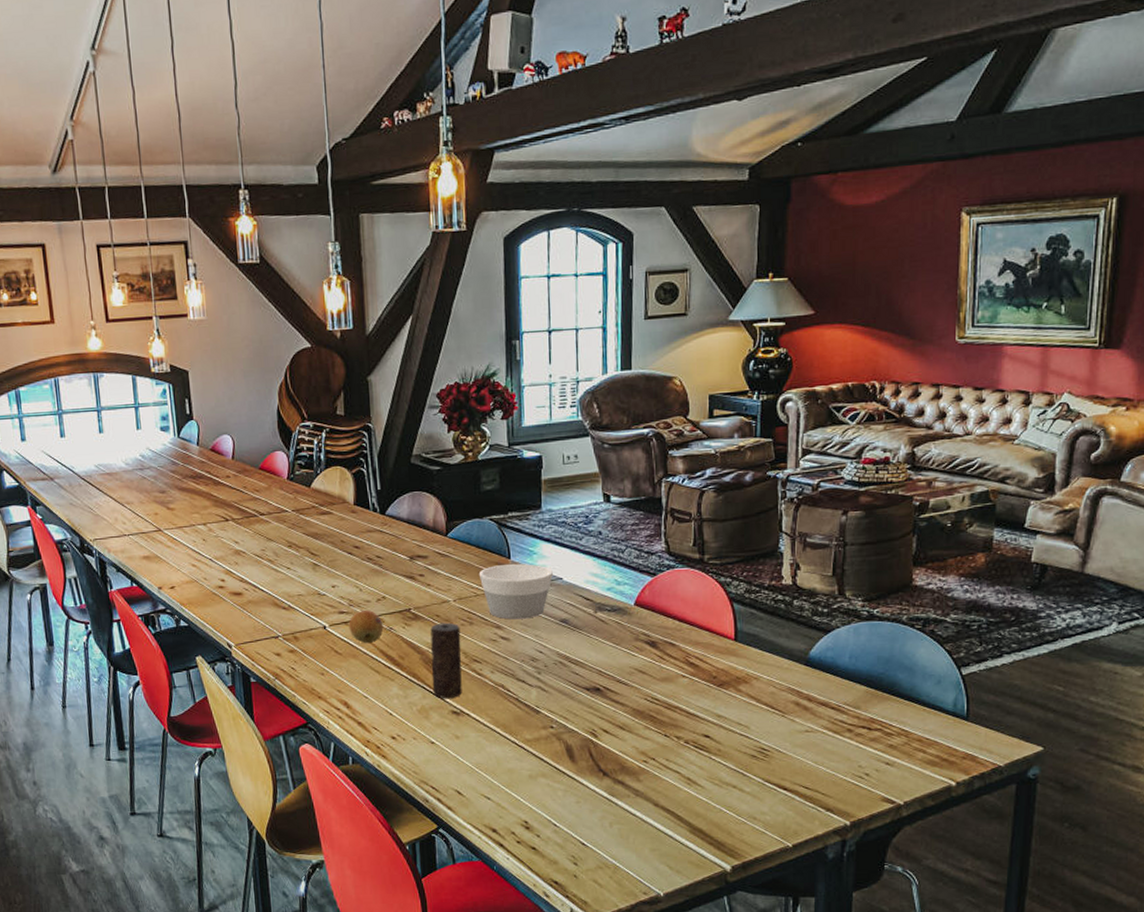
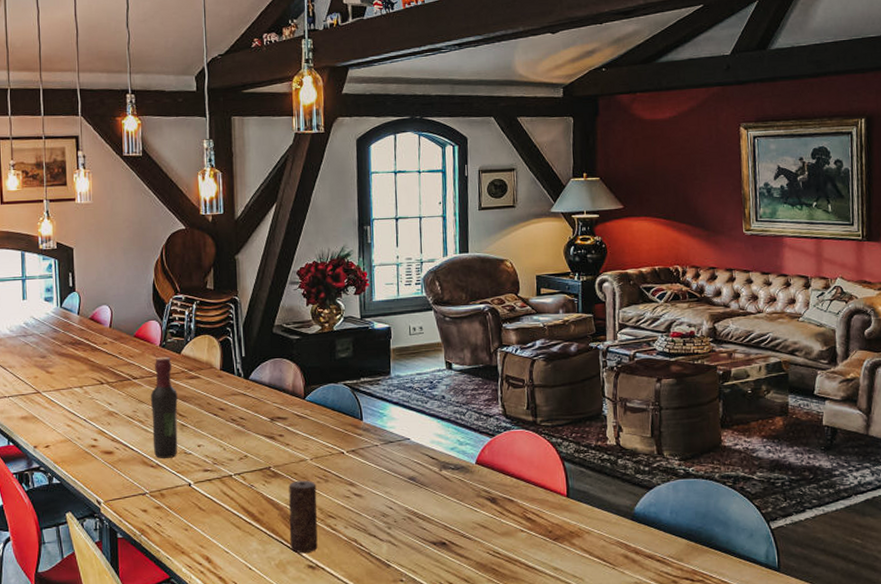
wine bottle: none [279,490,311,600] -> present [150,356,178,459]
fruit: present [348,610,384,644] -> none [212,468,245,501]
bowl: present [478,563,553,620] -> none [333,425,401,477]

